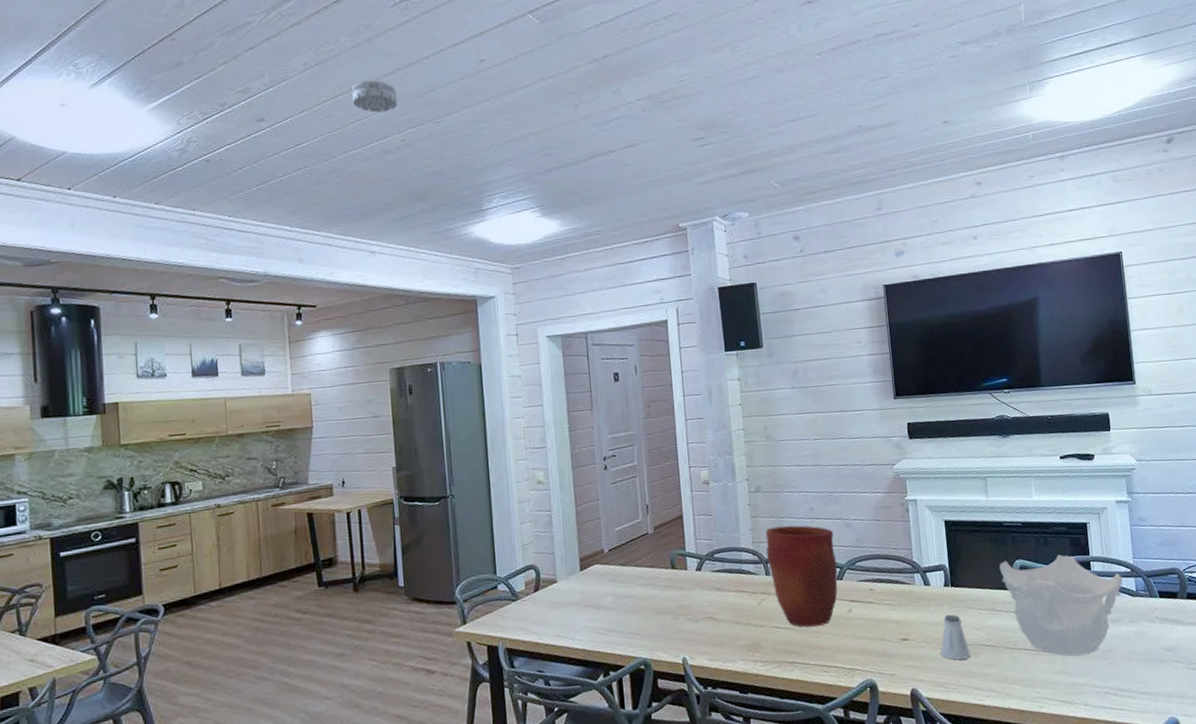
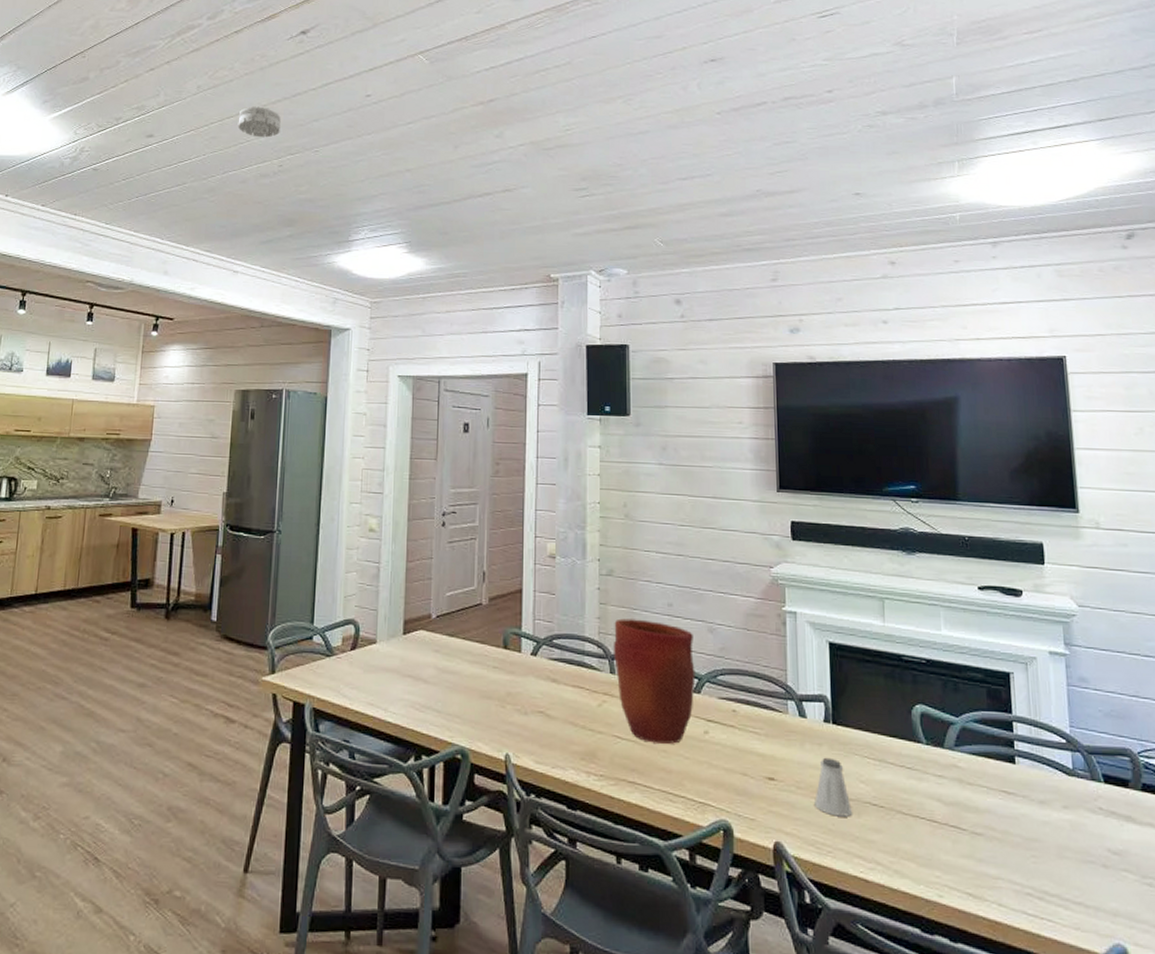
decorative bowl: present [999,554,1124,656] -> none [894,703,1056,839]

